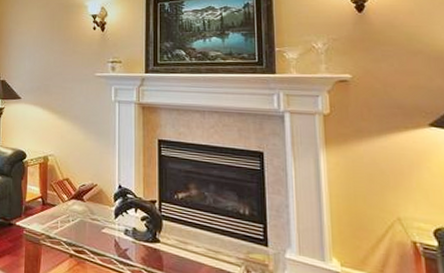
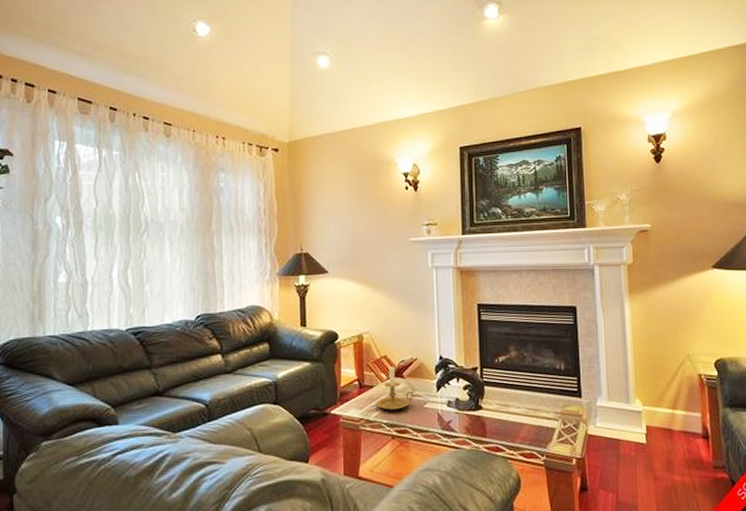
candle holder: none [56,187,92,231] -> present [375,365,413,410]

